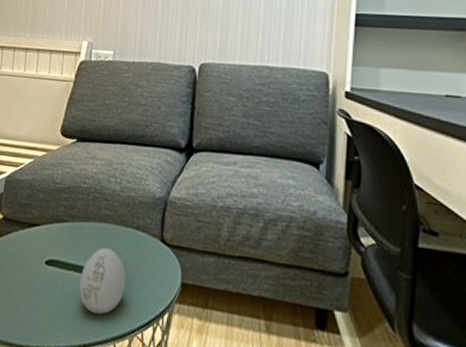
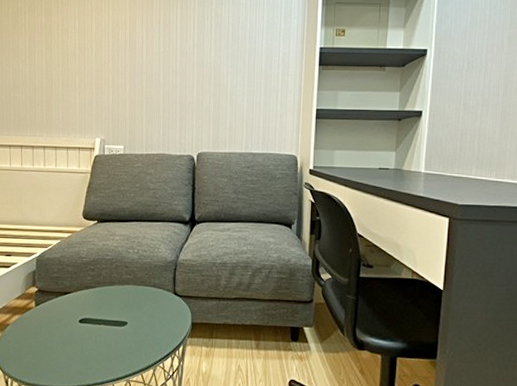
decorative egg: present [79,247,126,315] -> none [109,304,147,354]

